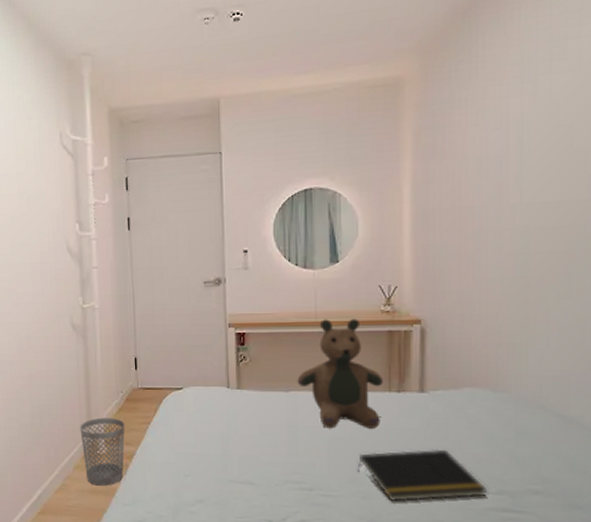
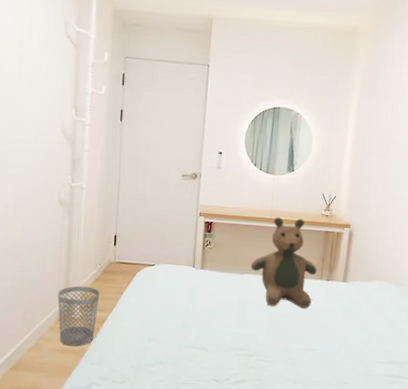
notepad: present [357,449,488,502] -> none [289,327,383,368]

